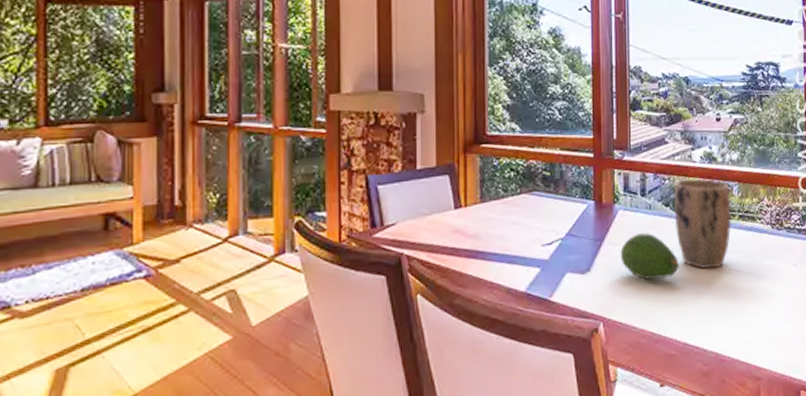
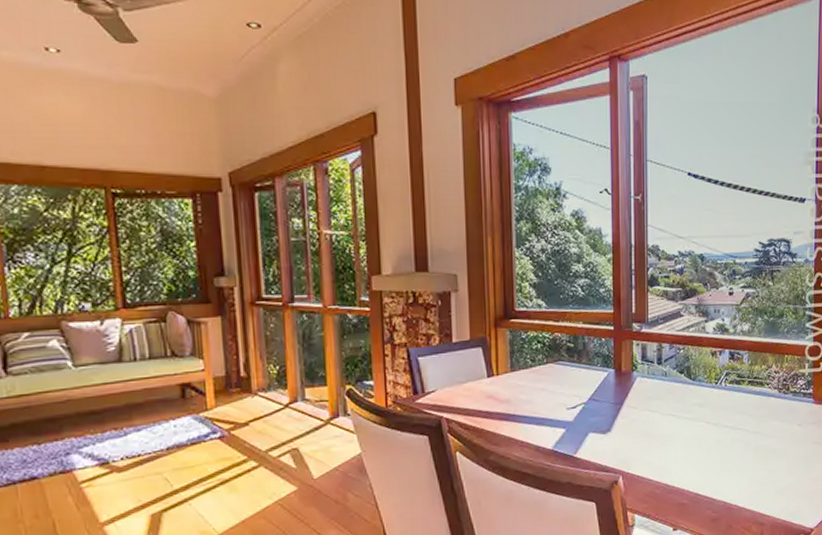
fruit: present [620,233,679,280] -> none [638,397,692,439]
plant pot: present [675,178,732,270] -> none [689,347,741,430]

